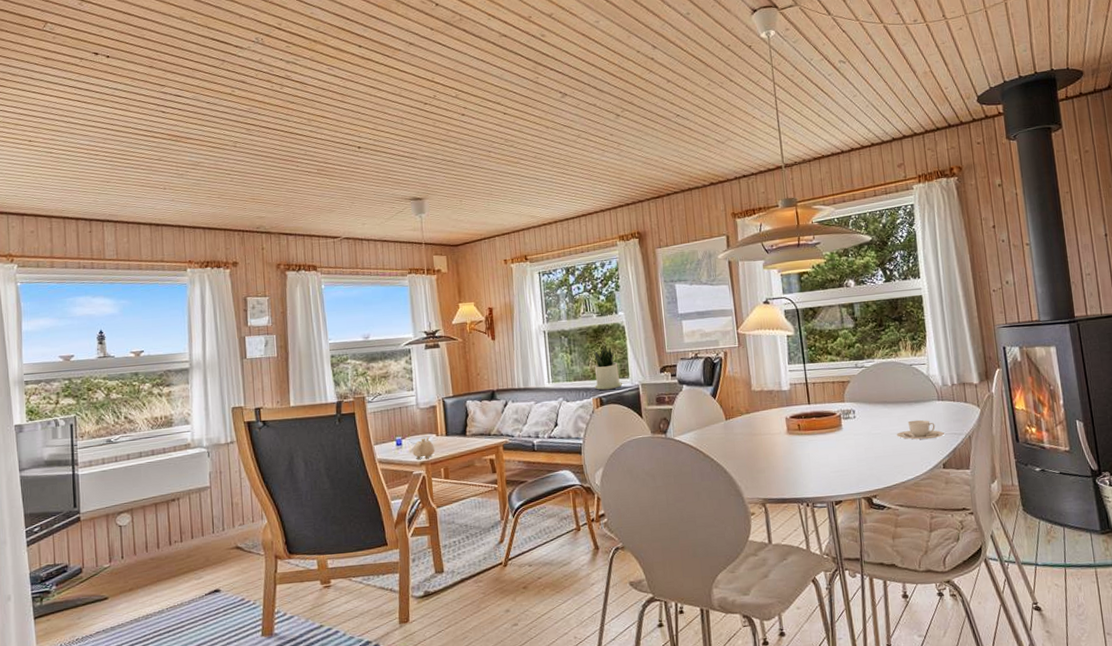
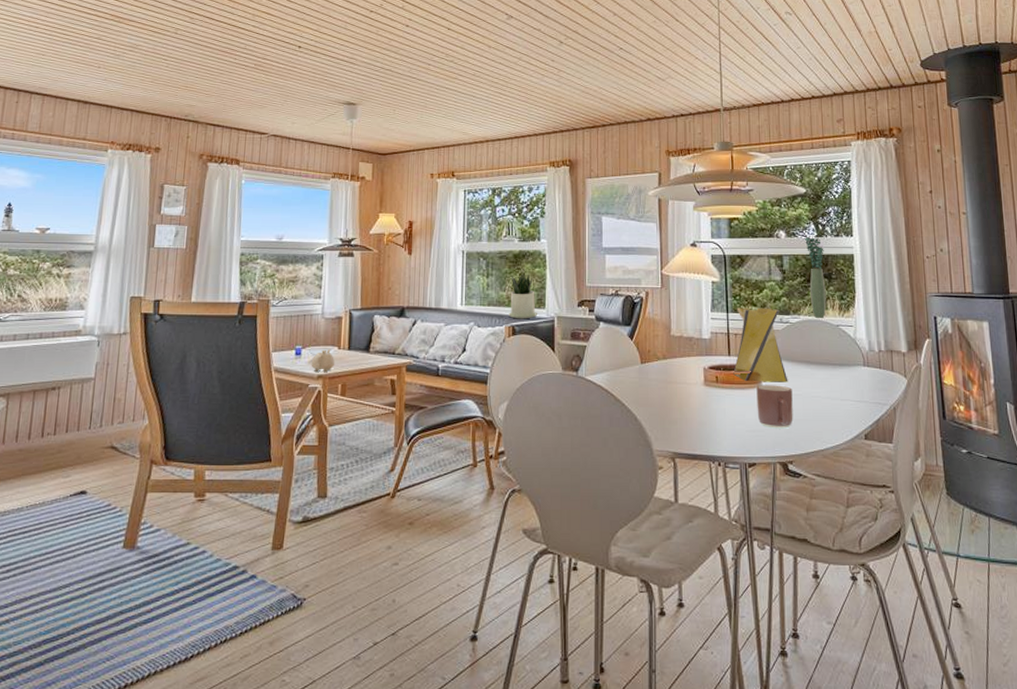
vase: none [812,355,867,427] -> present [733,307,788,382]
mug: none [837,426,875,468] -> present [756,385,793,429]
vase: none [873,280,899,361] -> present [804,234,827,319]
teacup: present [896,419,944,440] -> none [818,384,868,406]

